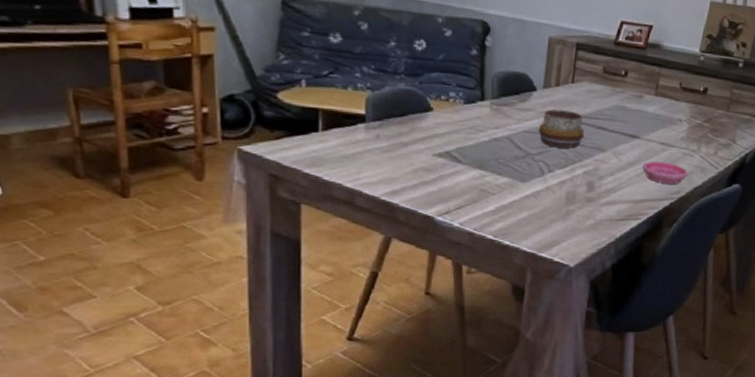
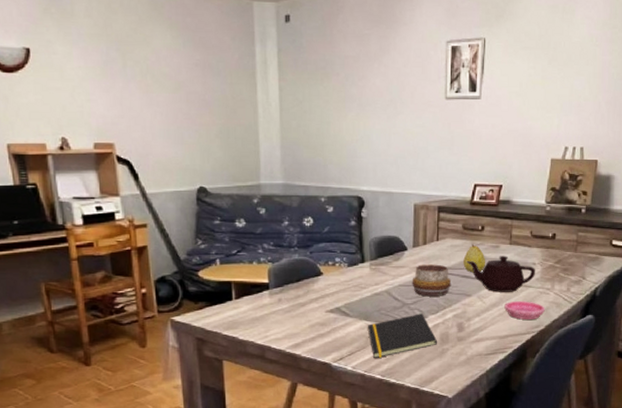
notepad: none [481,167,563,215] -> present [367,314,438,358]
fruit: none [600,91,627,125] -> present [463,244,486,273]
teapot: none [604,107,682,151] -> present [467,256,536,292]

